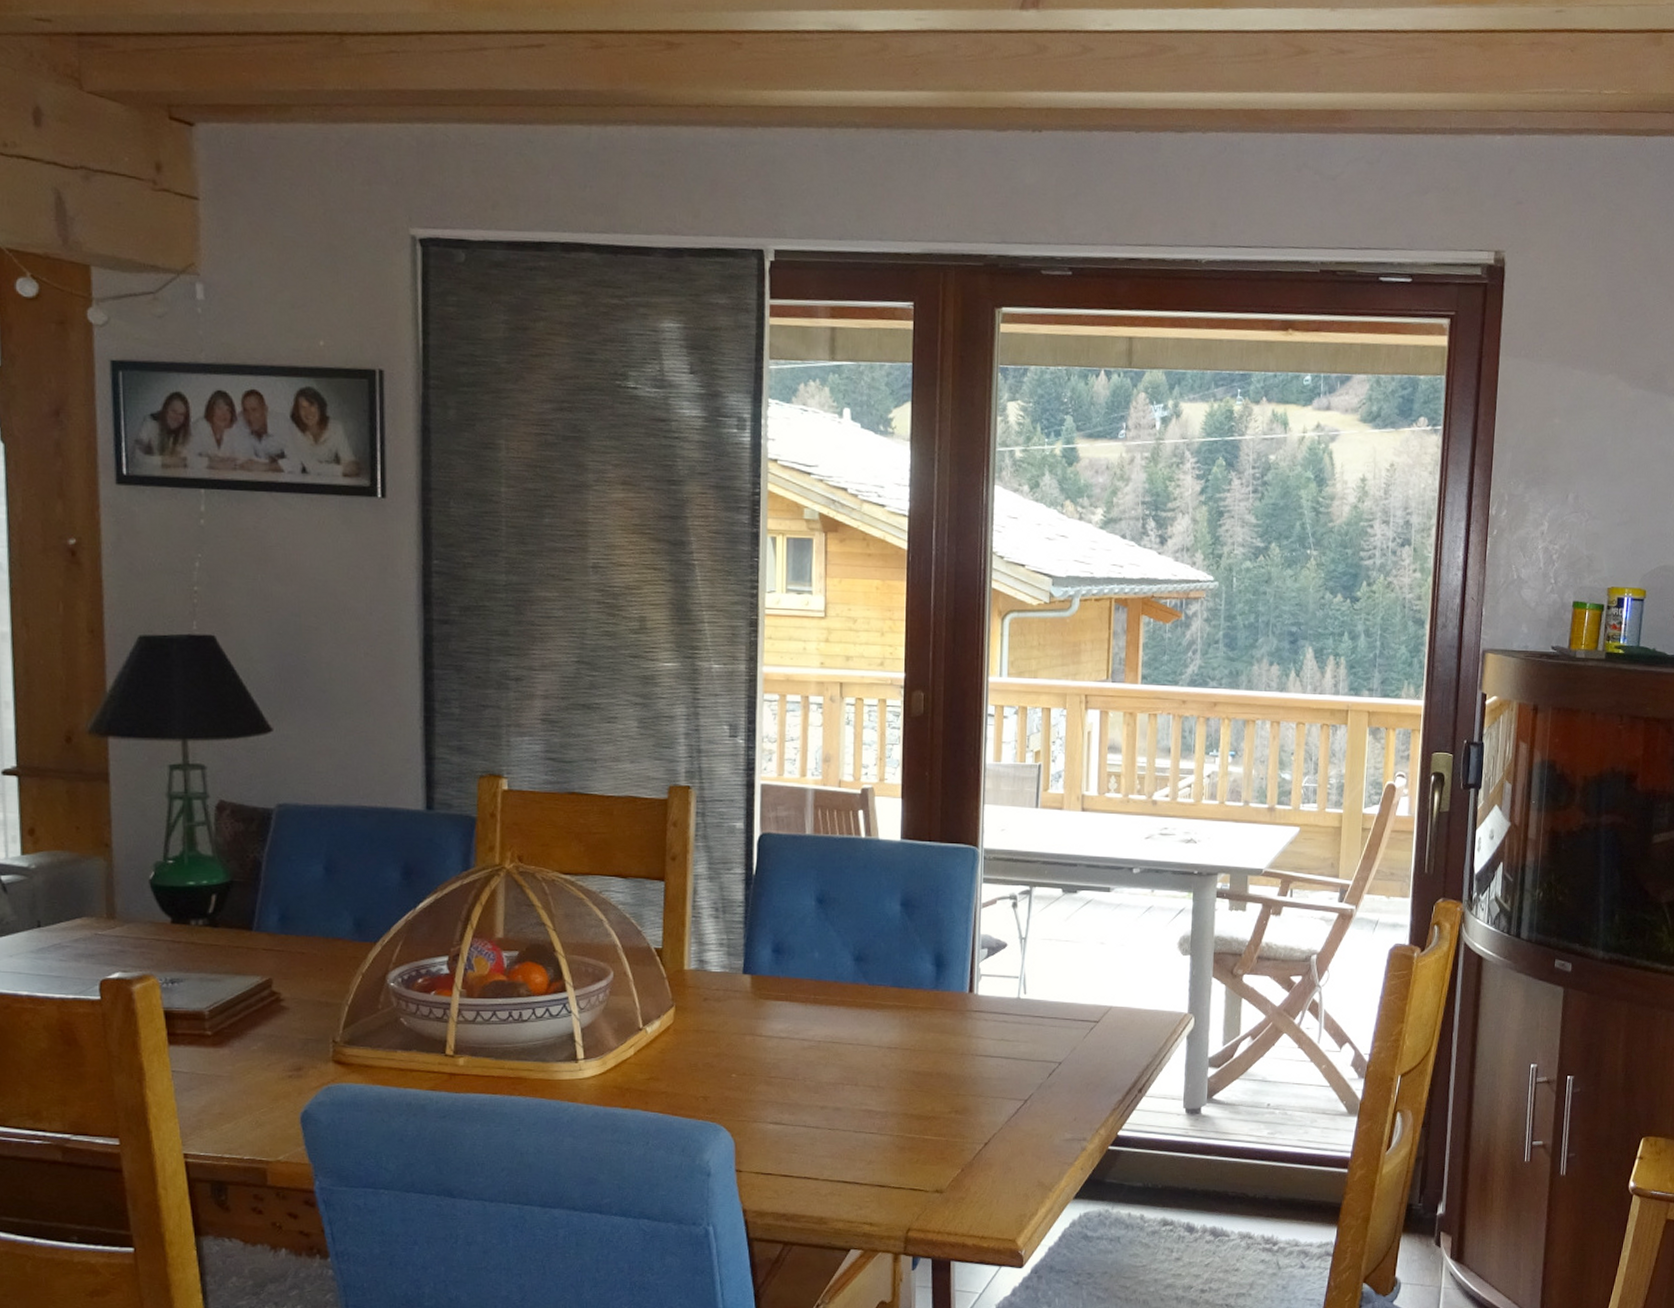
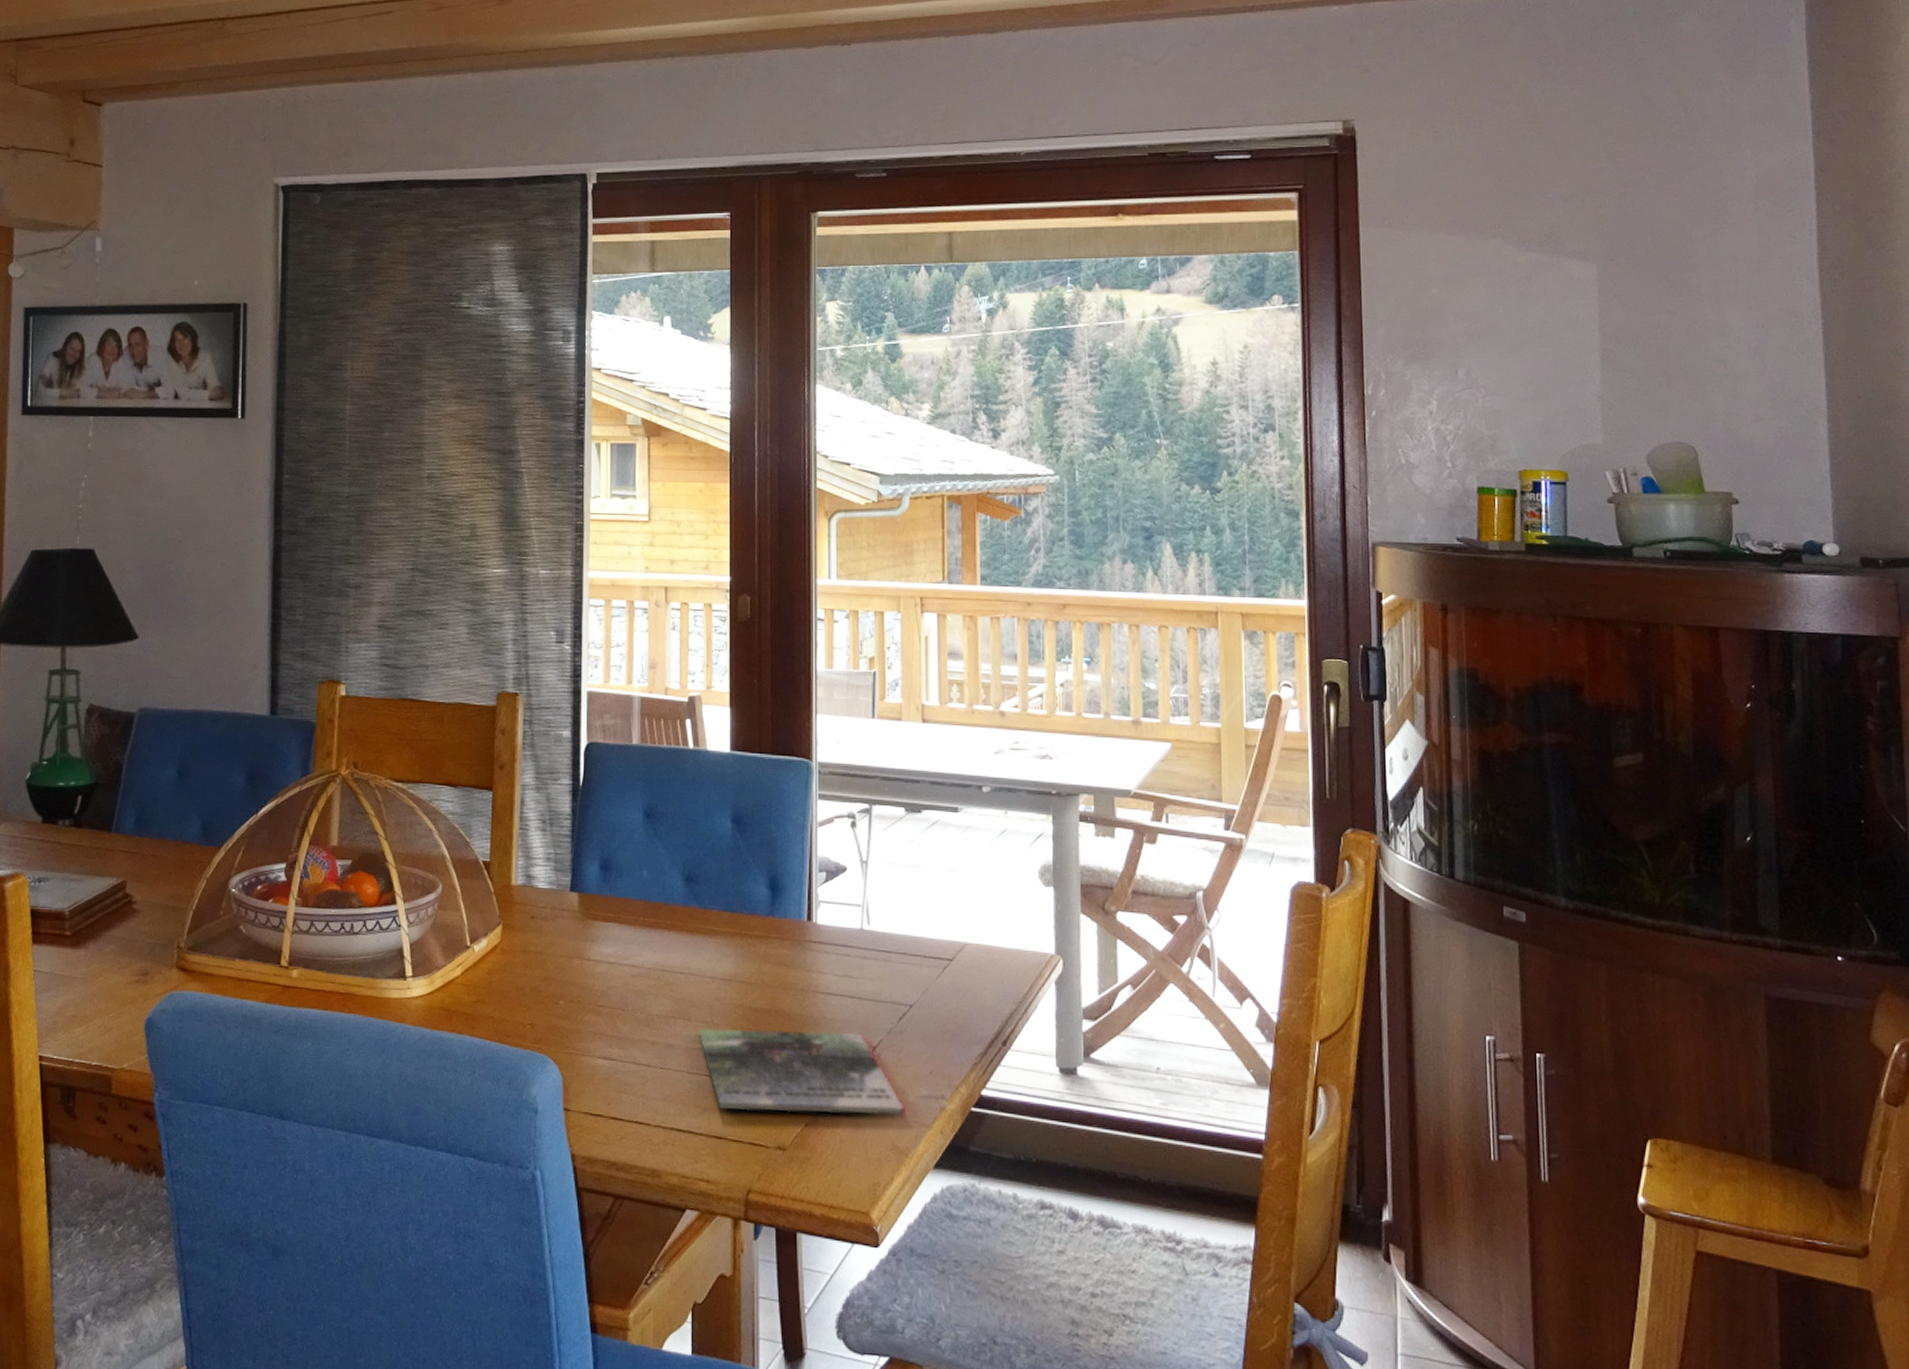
magazine: none [865,1088,1051,1162] -> present [699,1028,905,1115]

